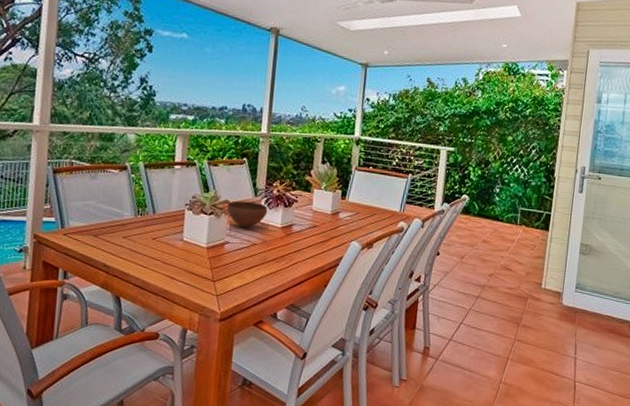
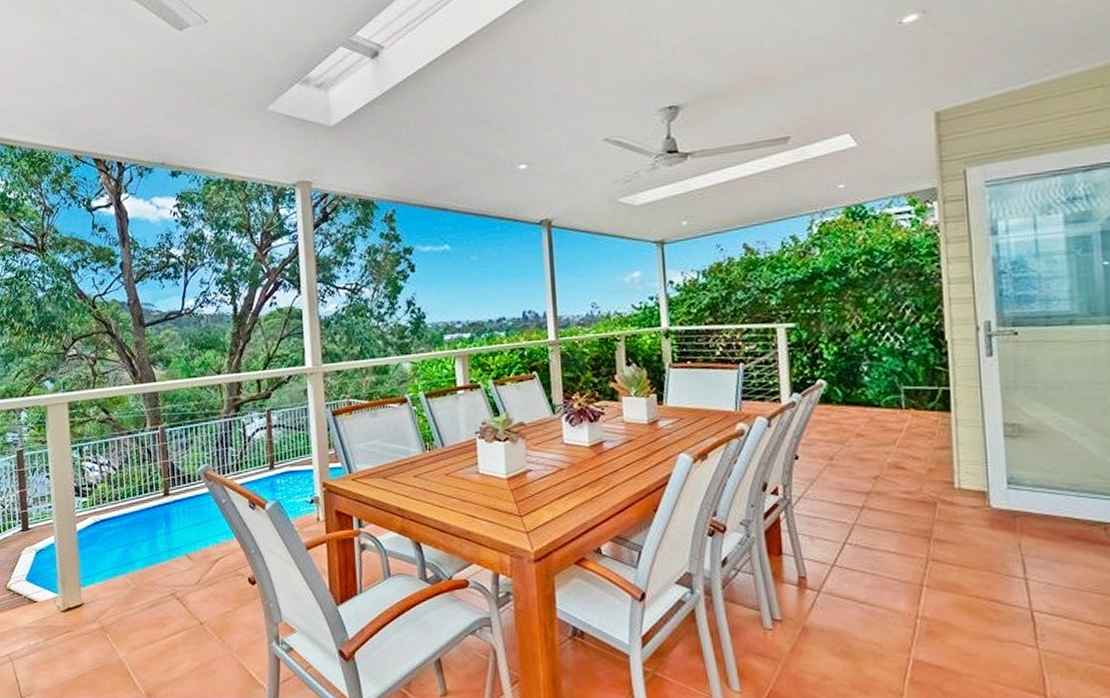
bowl: present [227,200,268,228] -> none [522,420,571,451]

